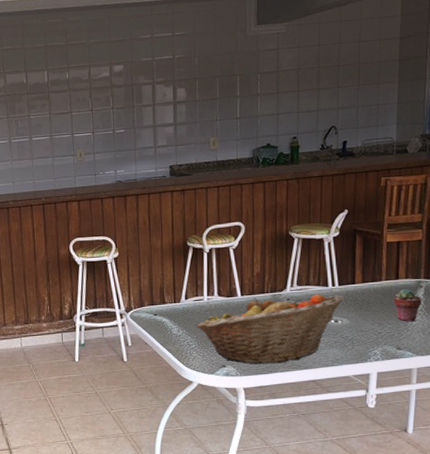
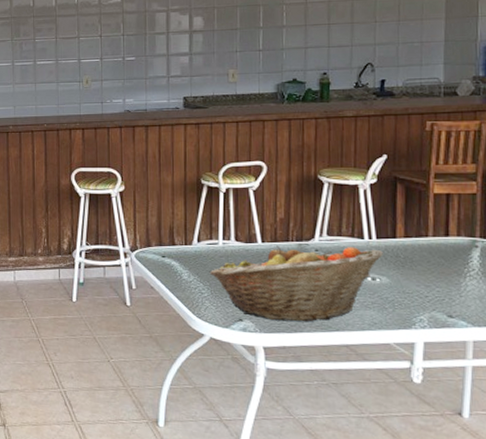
potted succulent: present [394,289,422,322] -> none [444,248,478,286]

